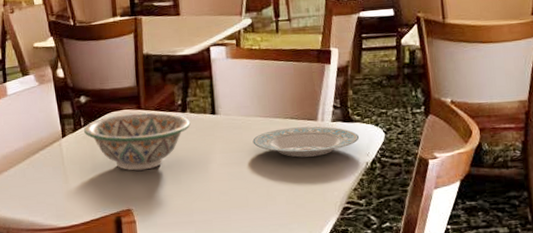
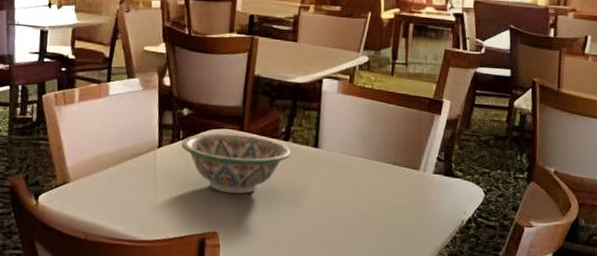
plate: present [252,126,360,158] -> none [351,173,459,207]

